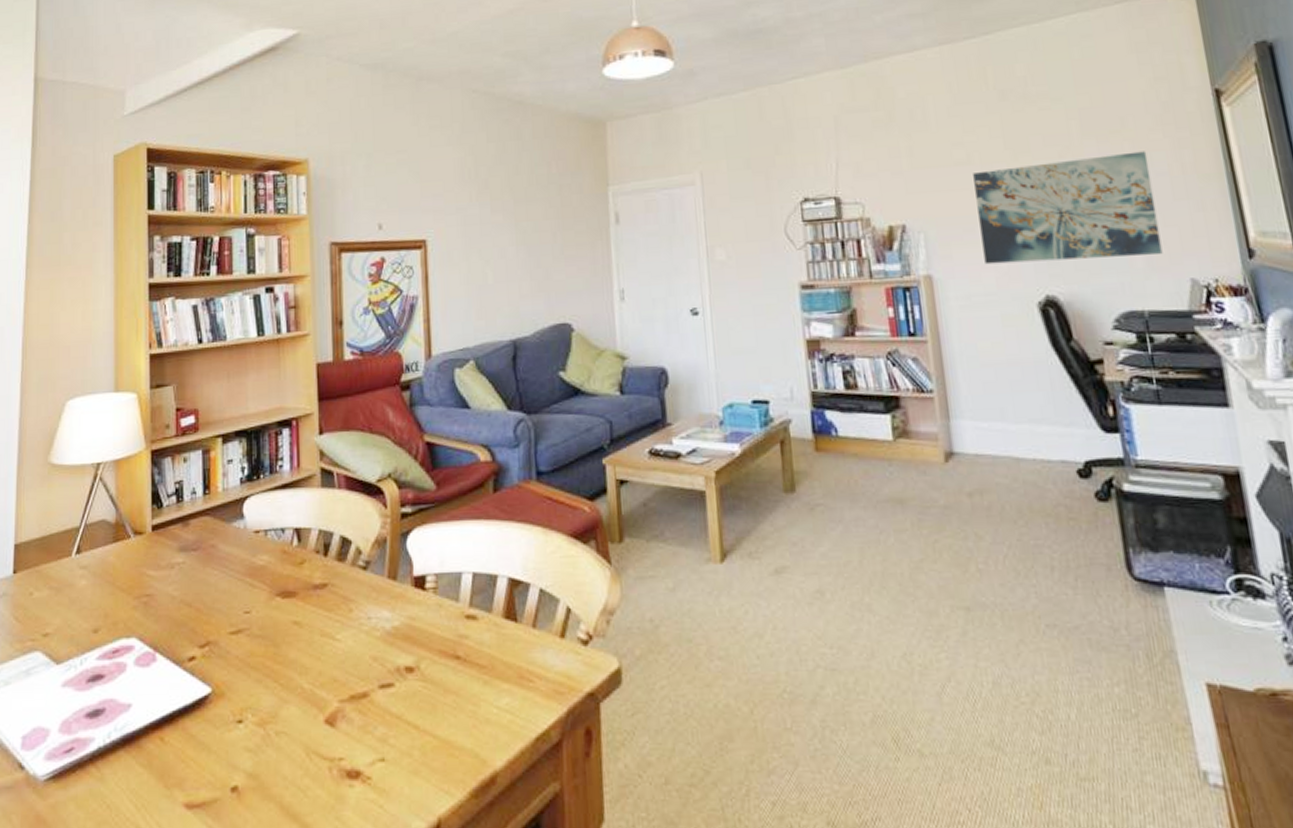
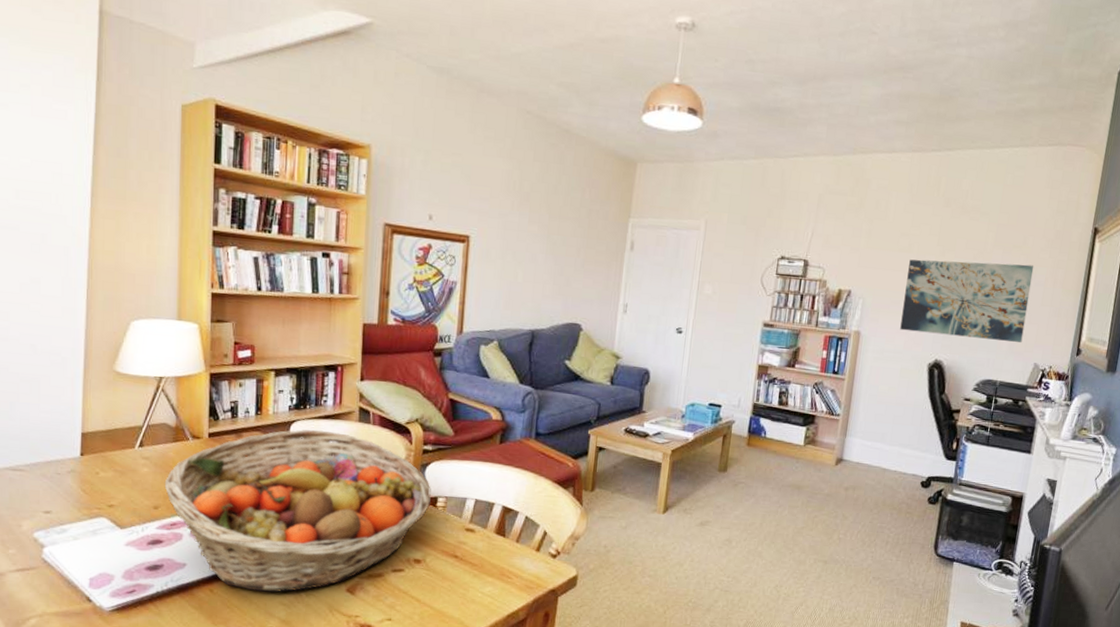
fruit basket: none [104,504,417,734] -> present [164,429,431,593]

